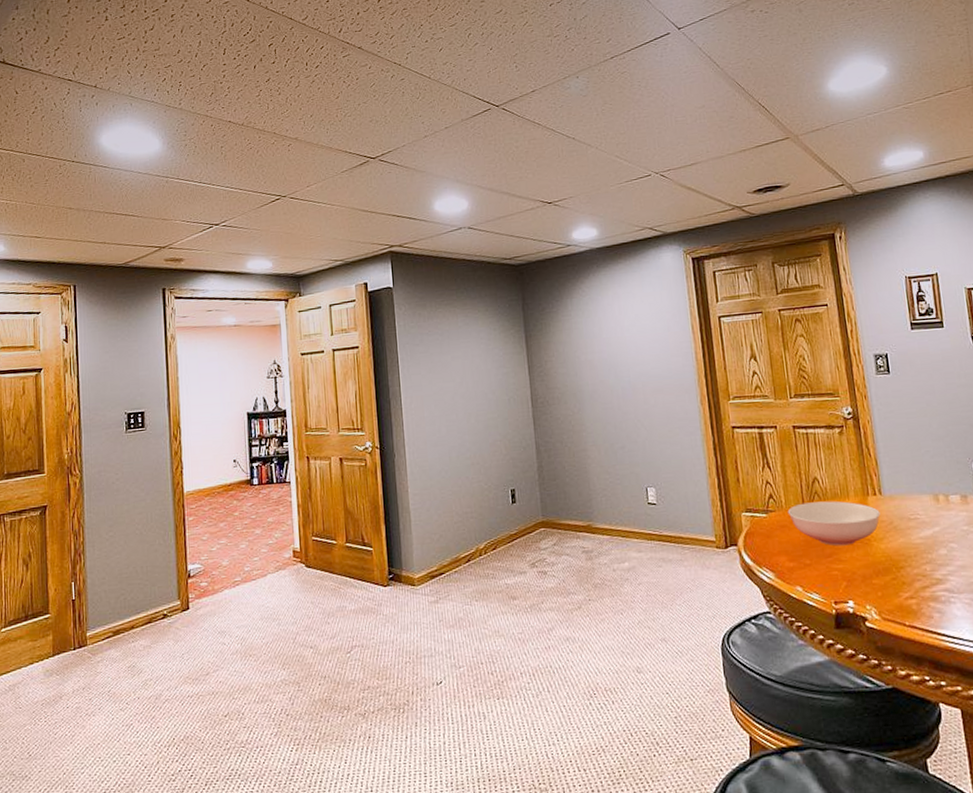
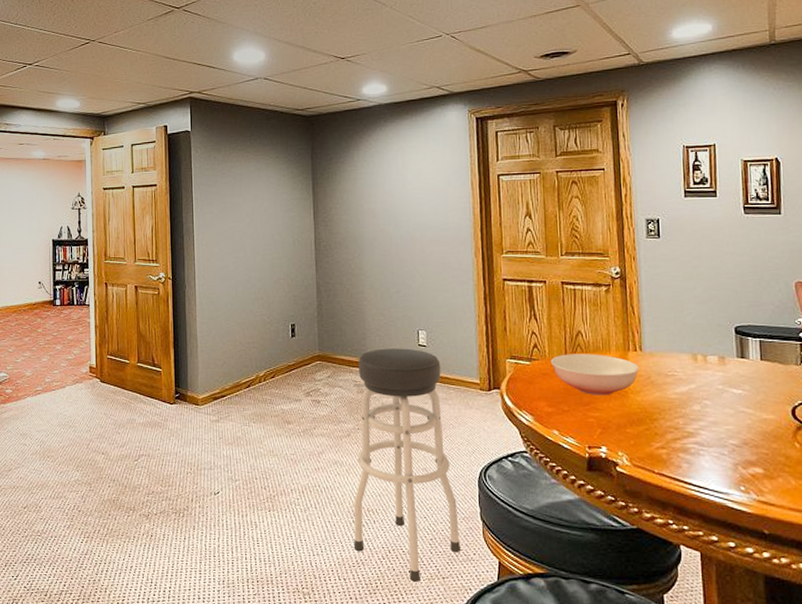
bar stool: none [585,507,709,767] -> present [353,348,461,582]

